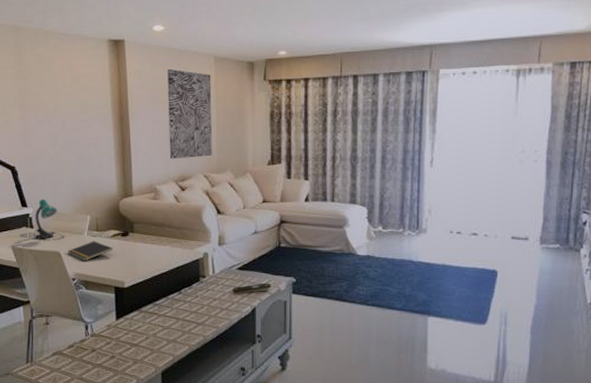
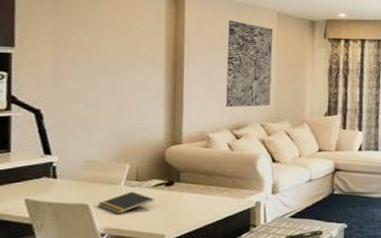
desk lamp: present [20,198,65,241] -> none [38,145,96,192]

